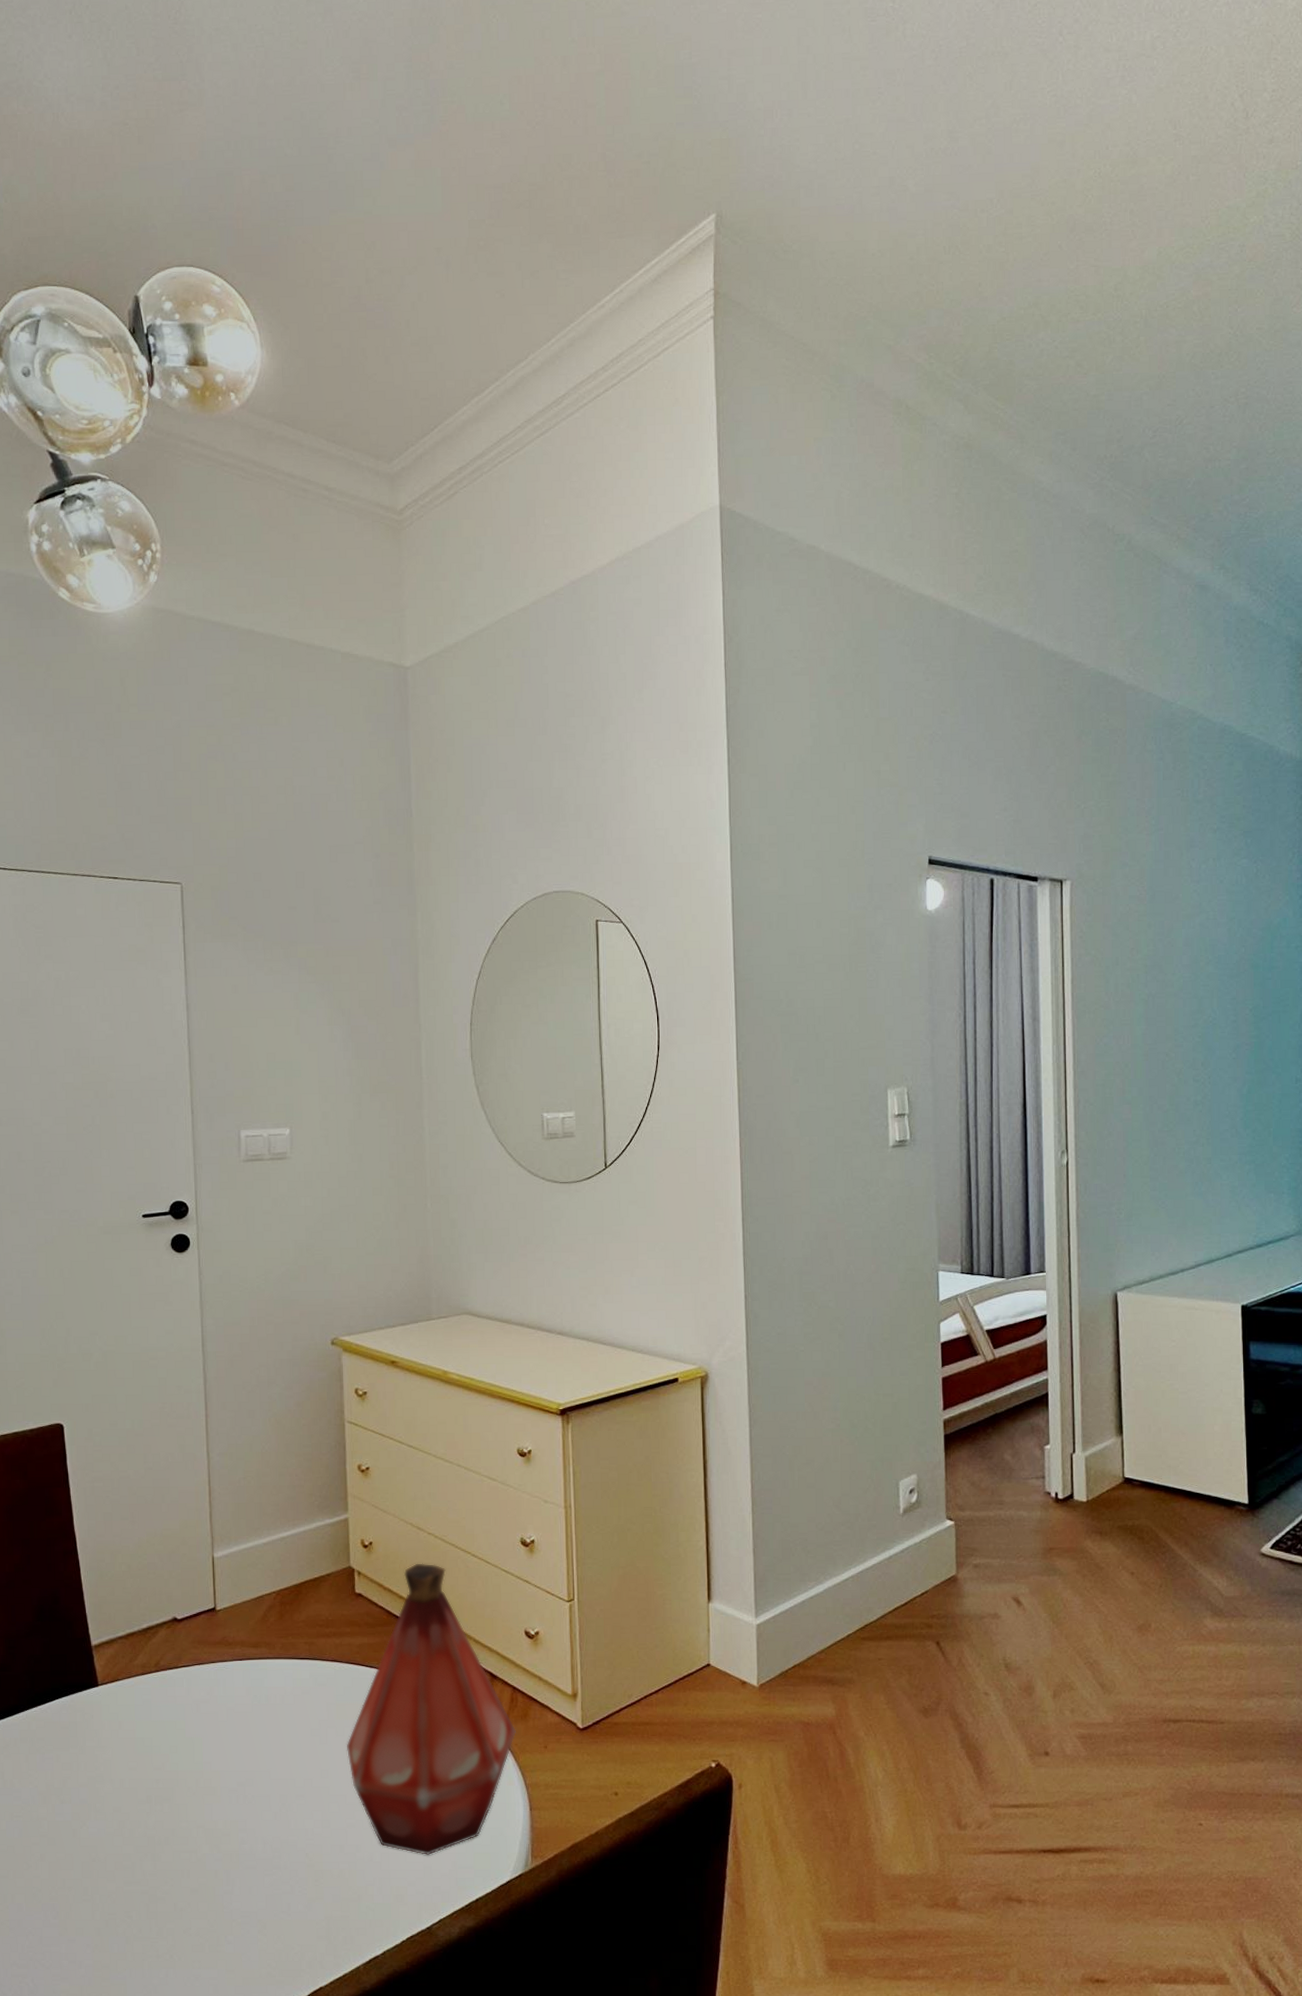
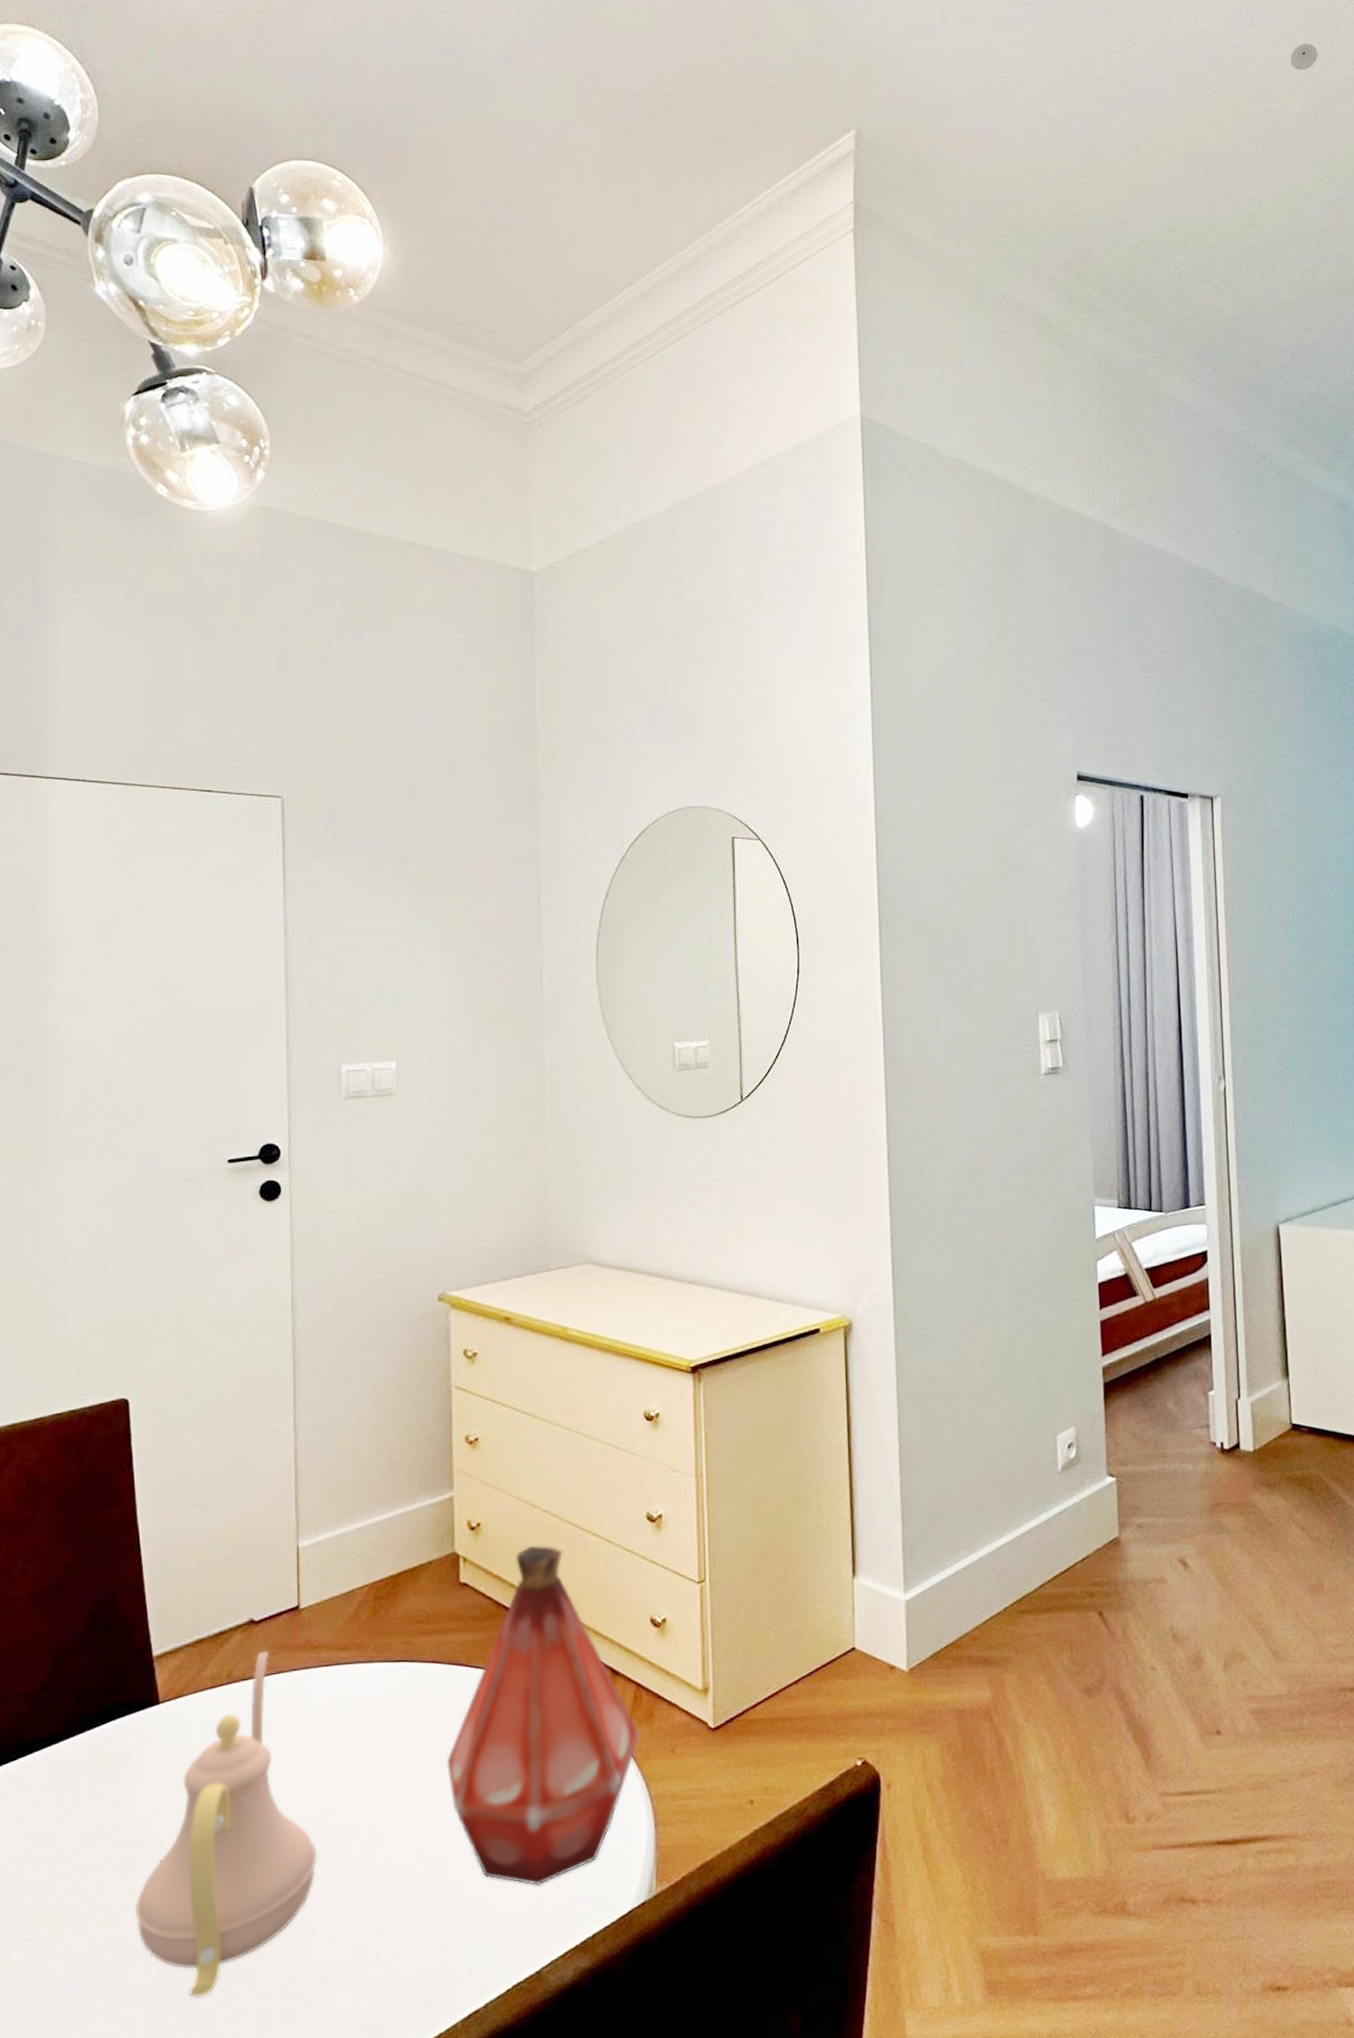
teapot: none [83,1645,237,1932] -> present [135,1651,318,1998]
smoke detector: none [1162,101,1191,130] -> present [1290,43,1318,70]

